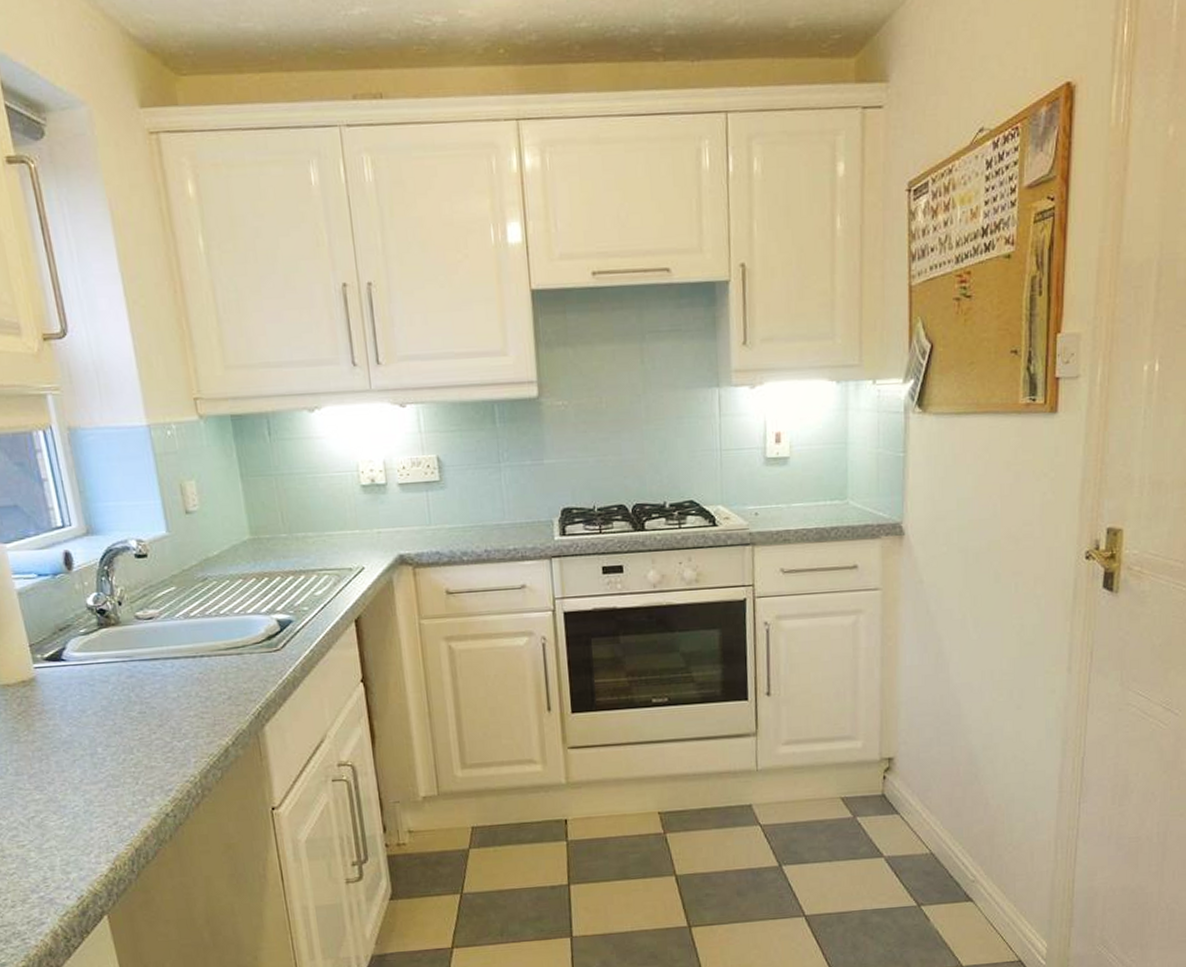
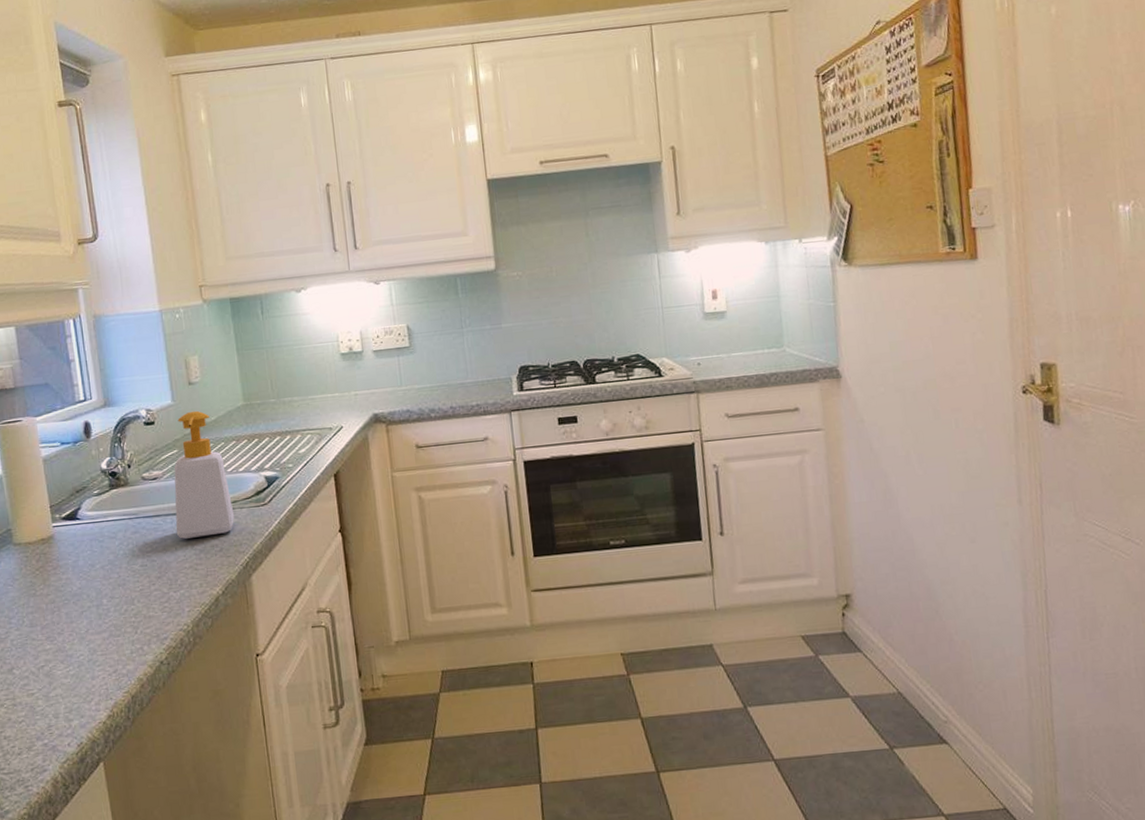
soap bottle: none [172,543,244,685] -> present [174,410,235,539]

